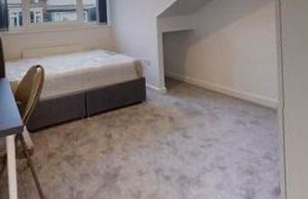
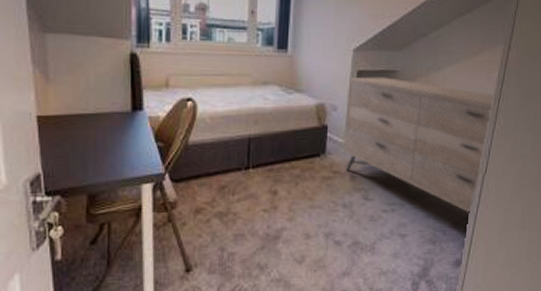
dresser: none [157,35,281,145] -> present [342,76,495,215]

